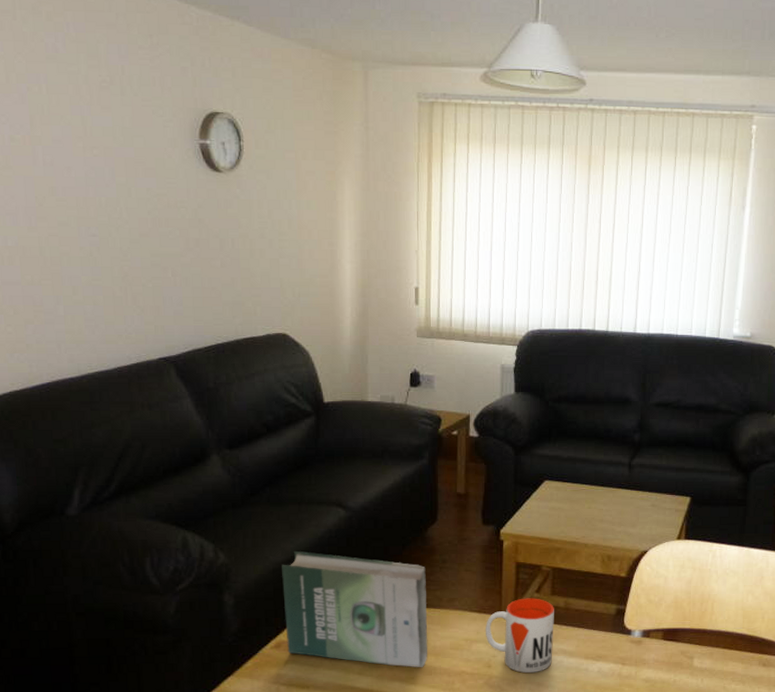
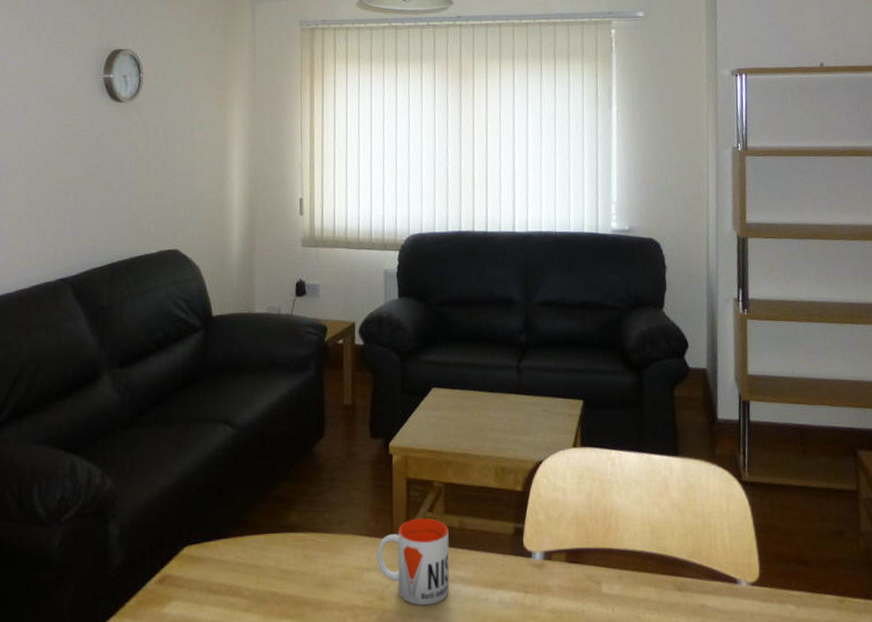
book: present [282,551,428,667] -> none [168,474,318,602]

